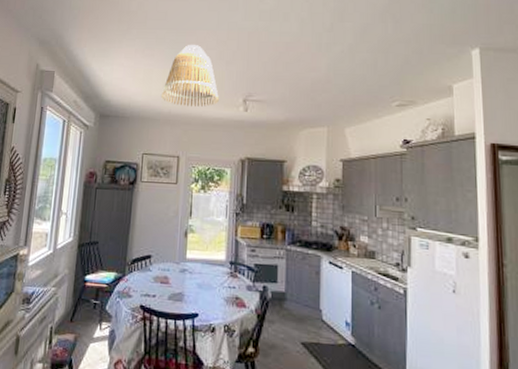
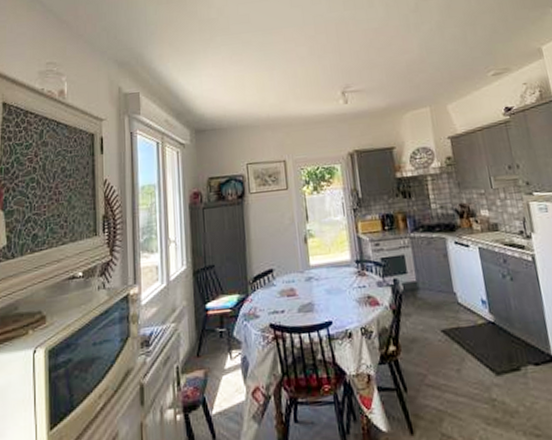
lamp shade: present [160,45,219,107] -> none [256,43,317,109]

